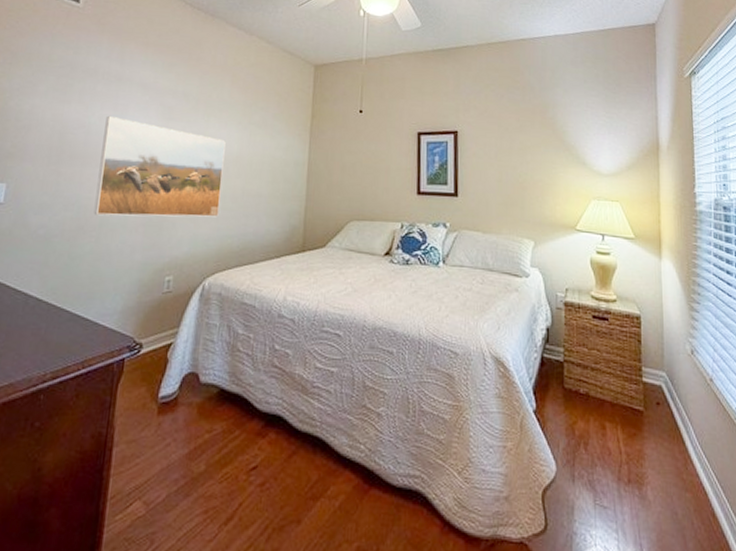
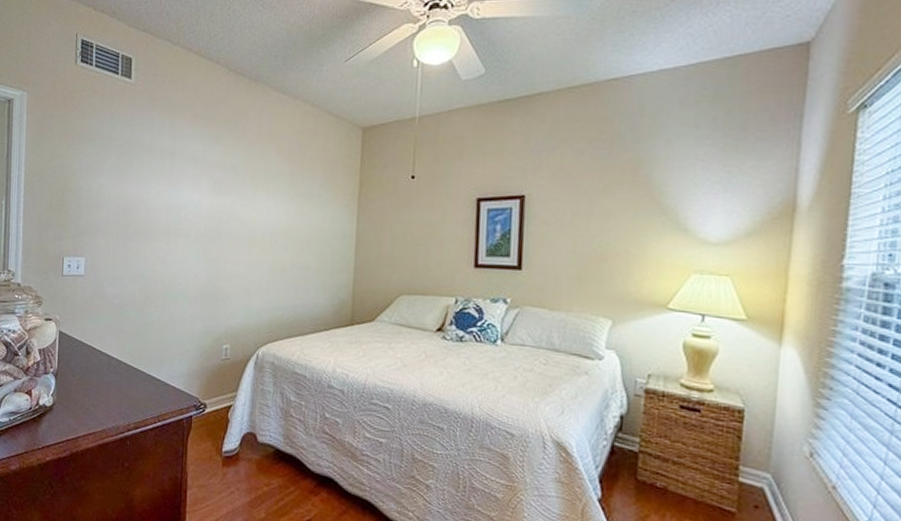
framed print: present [93,115,226,217] -> none [158,191,273,290]

